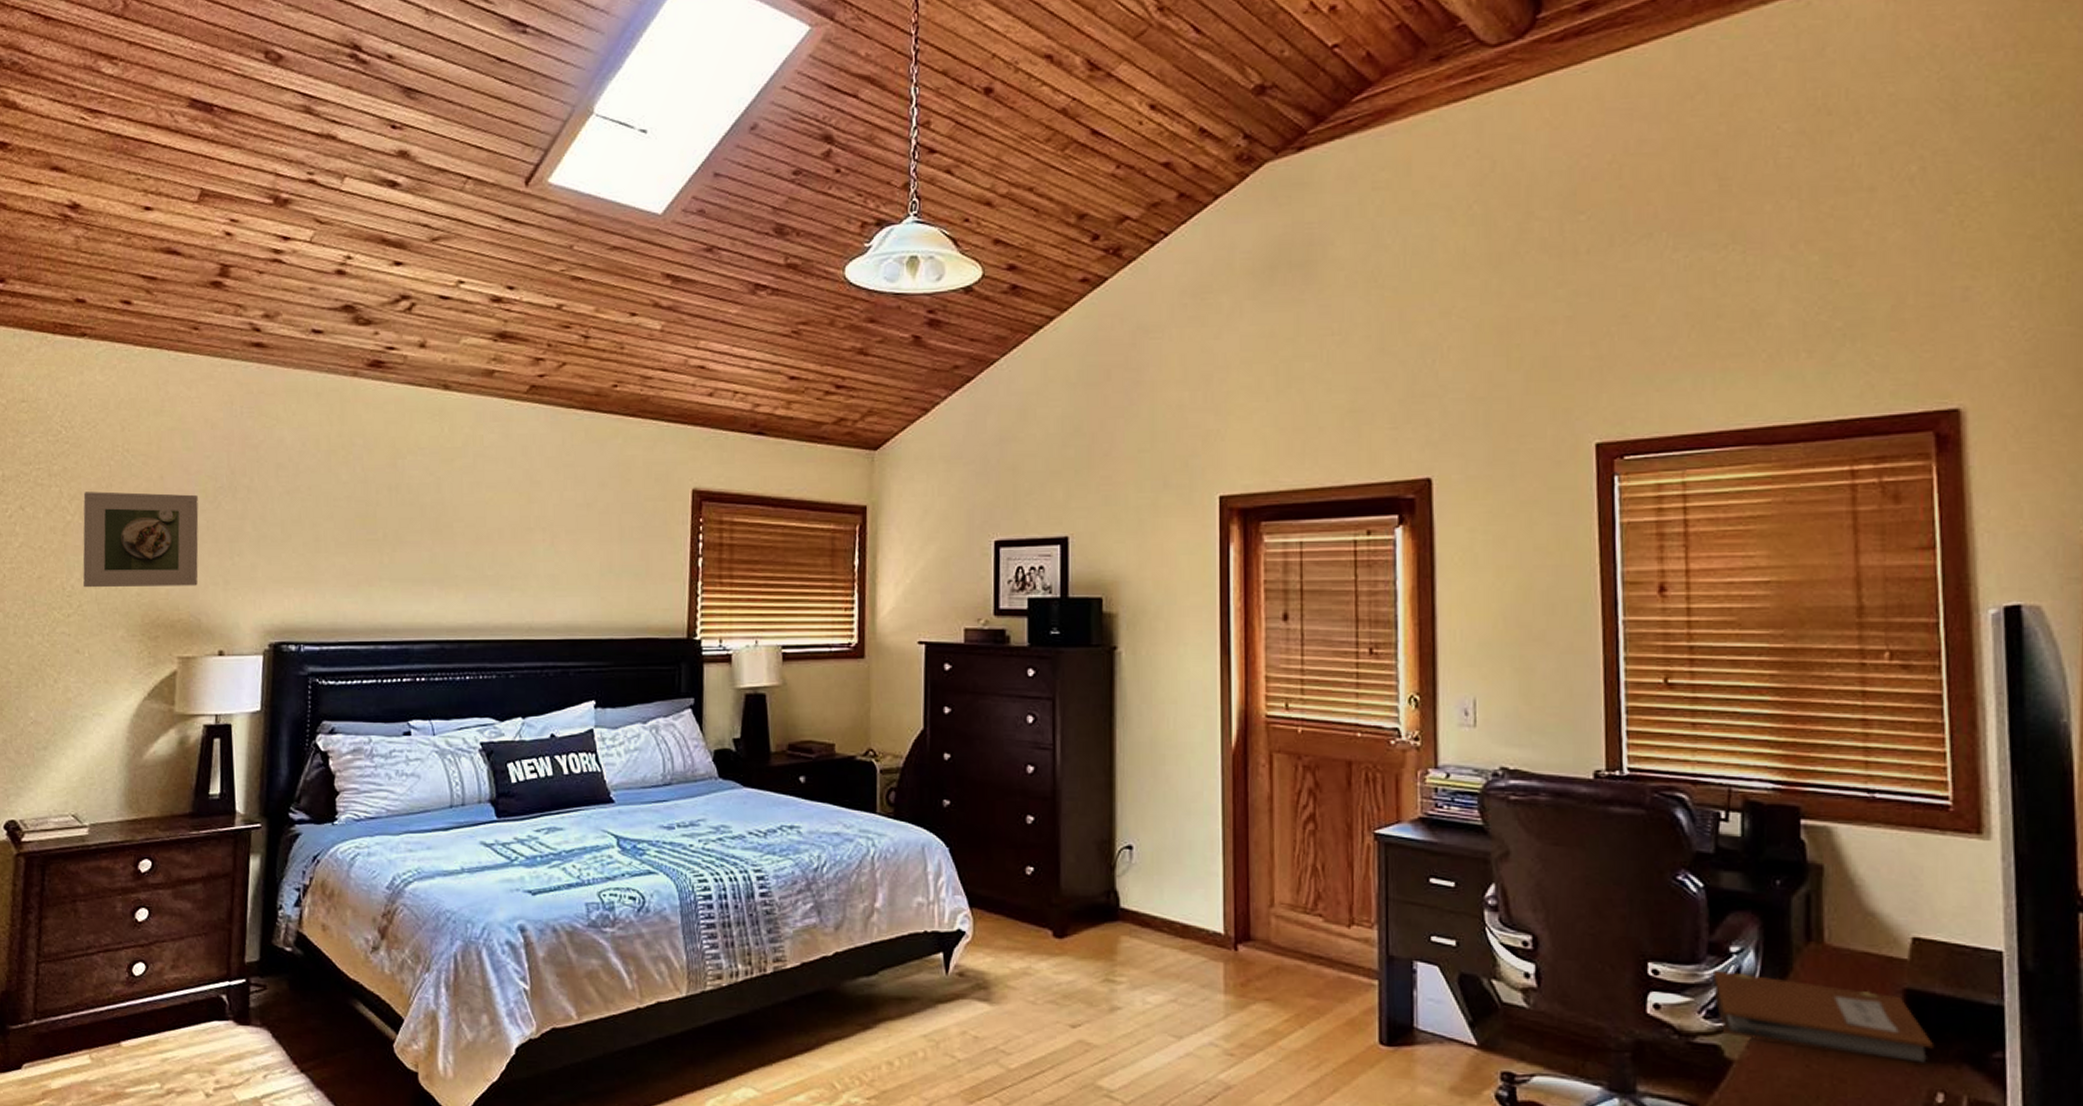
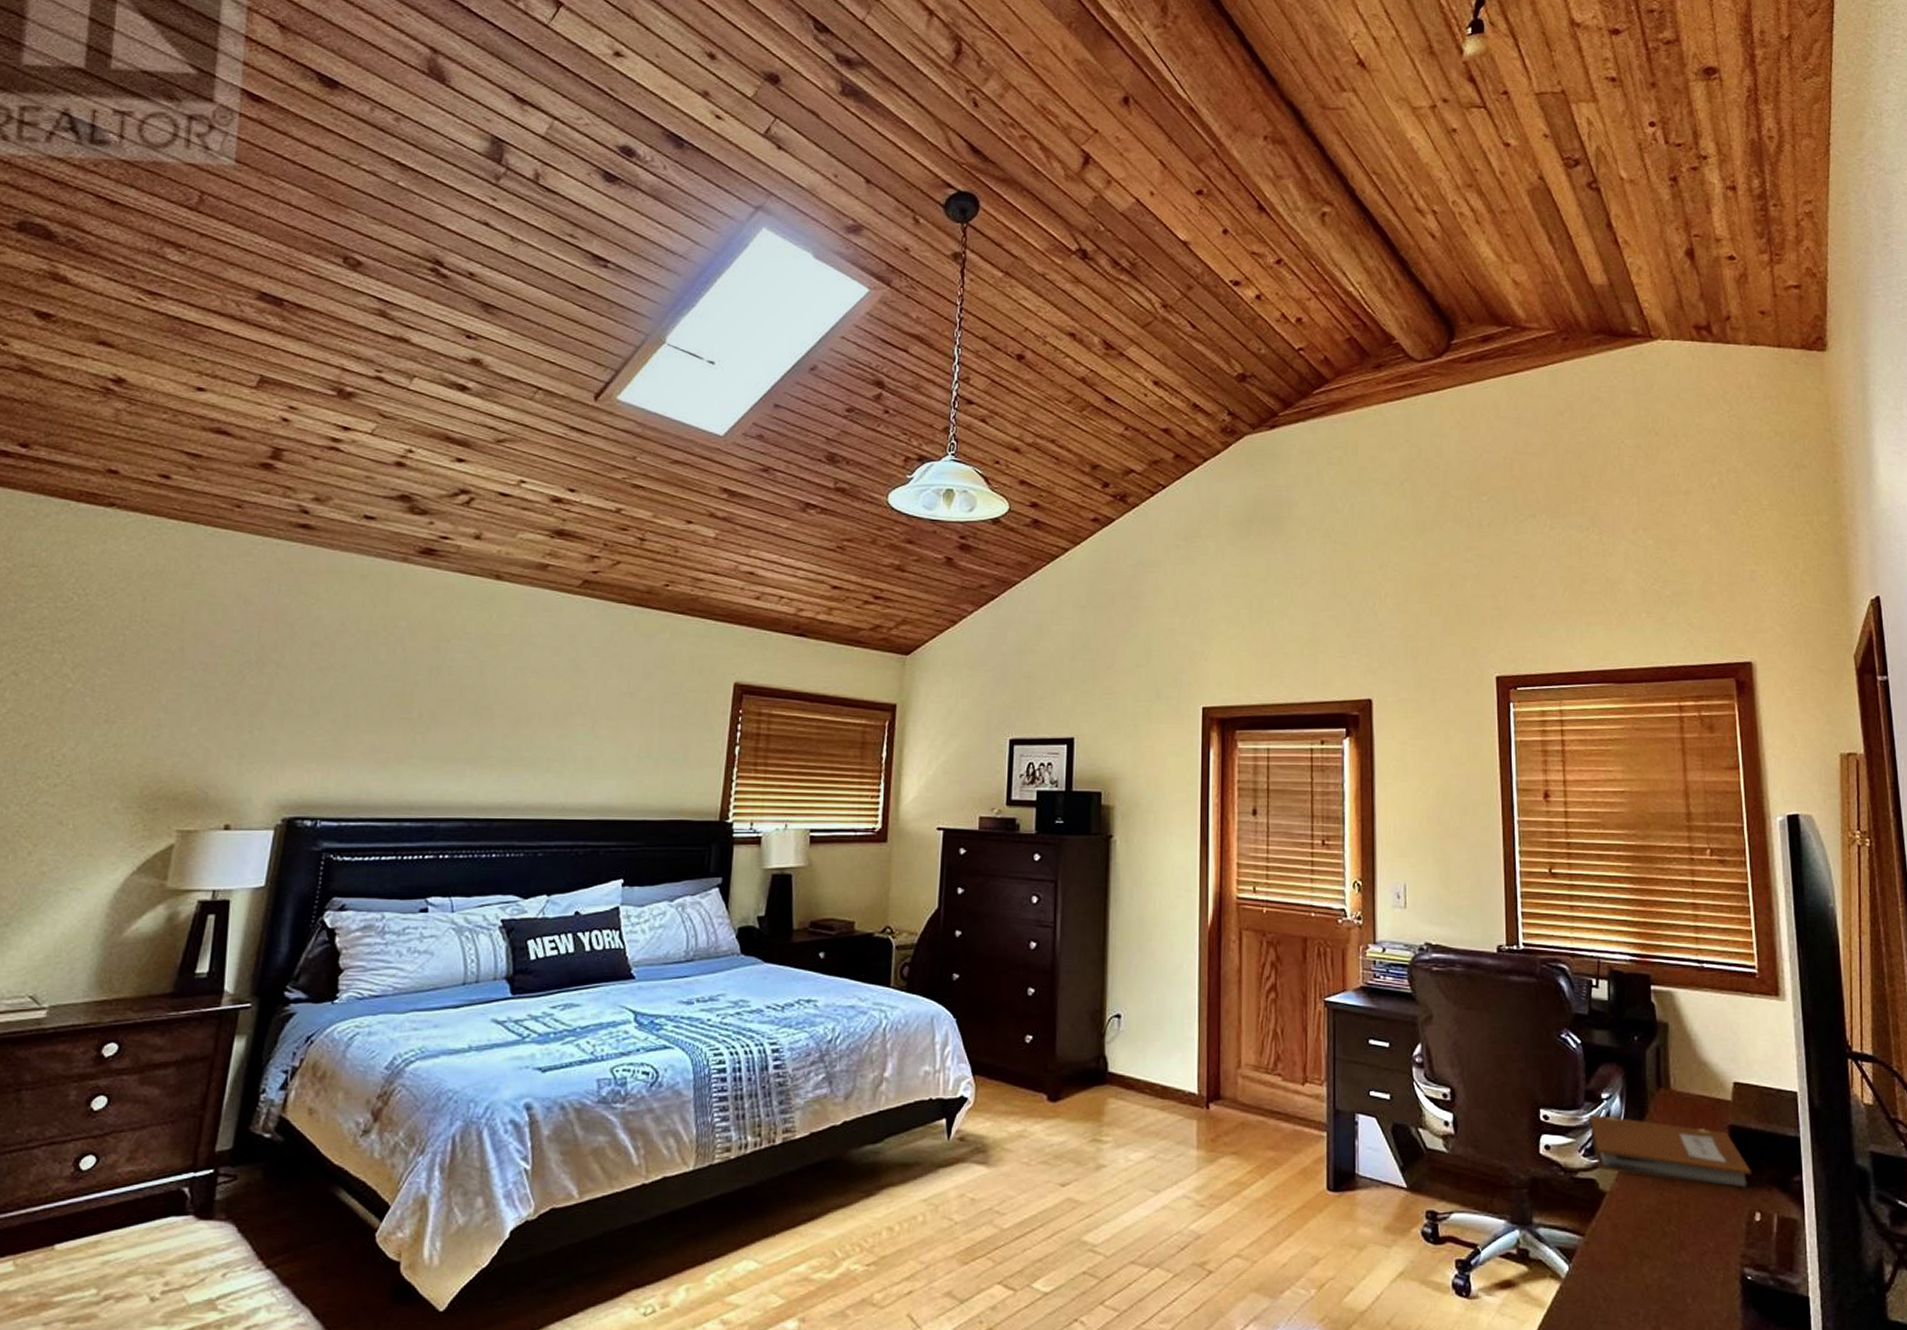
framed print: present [83,491,199,588] -> none [77,660,220,759]

